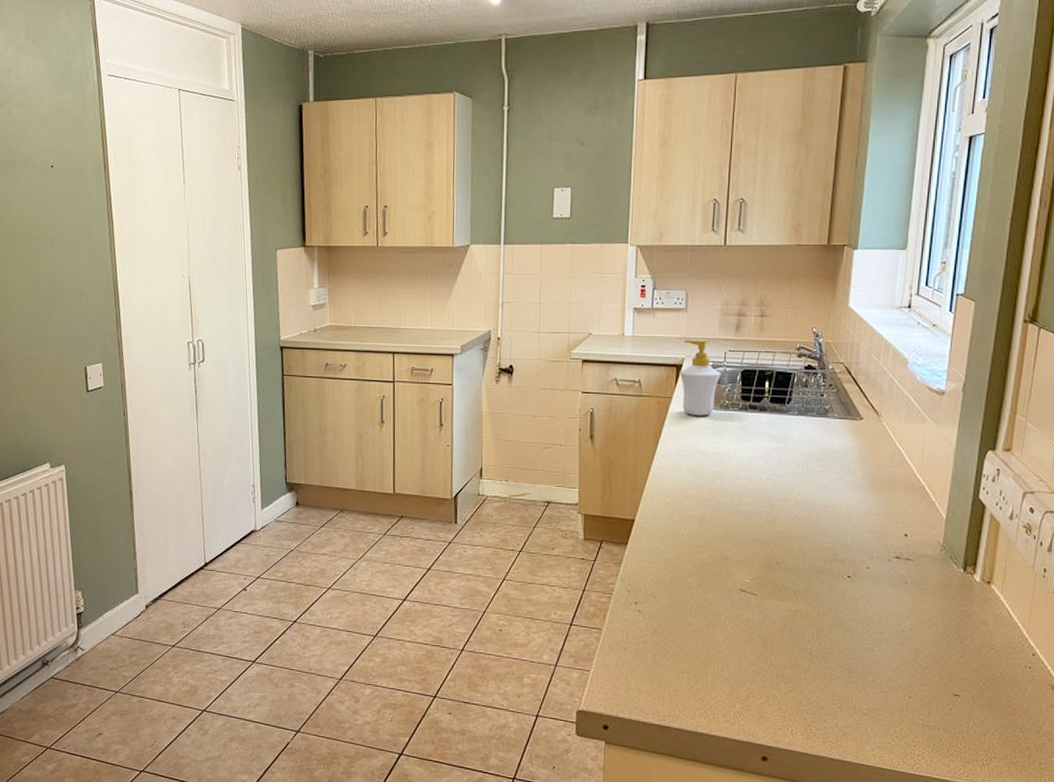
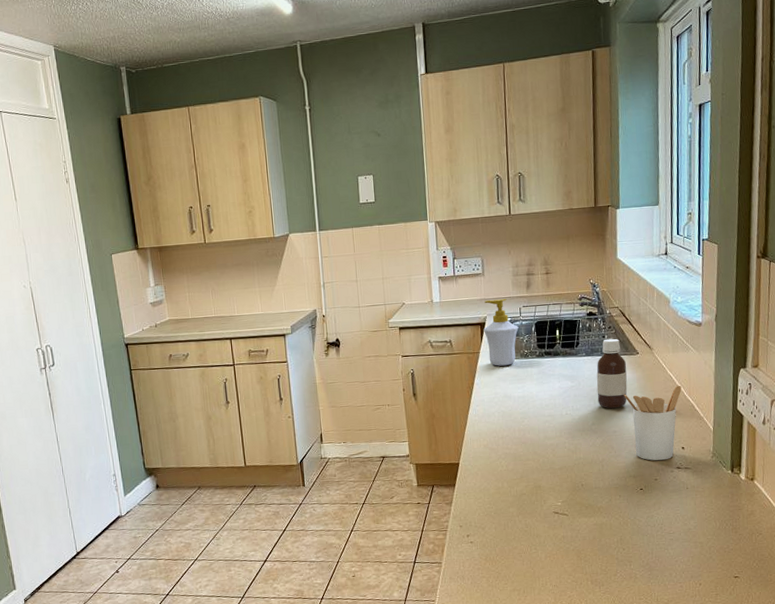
bottle: none [807,398,847,480] -> present [596,338,628,409]
utensil holder: none [839,461,912,547] -> present [624,385,682,461]

